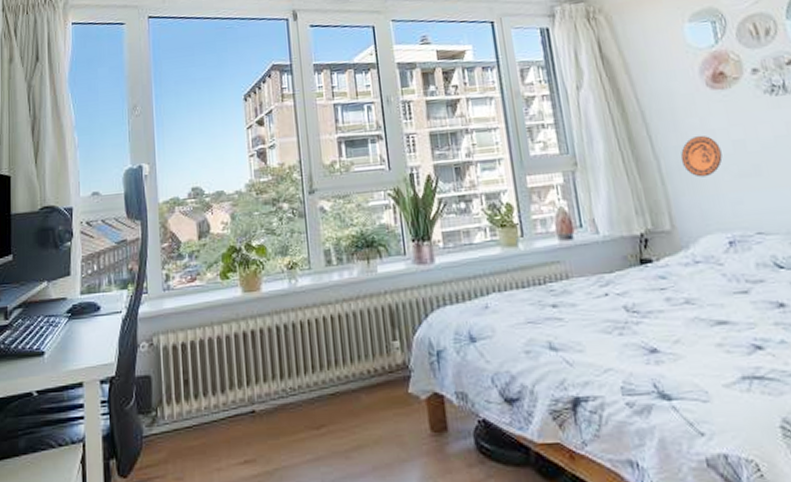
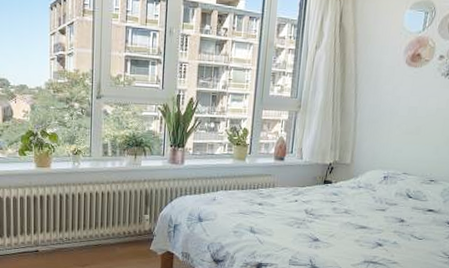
decorative plate: present [680,135,723,178] -> none [371,99,400,130]

